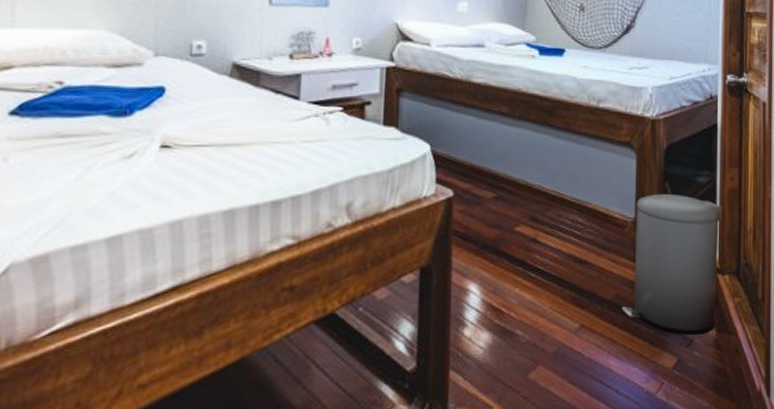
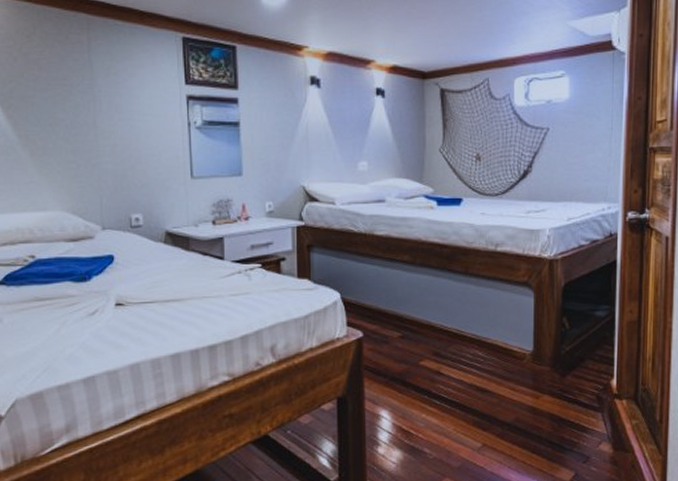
pedal bin: present [621,193,723,335] -> none [520,327,621,453]

